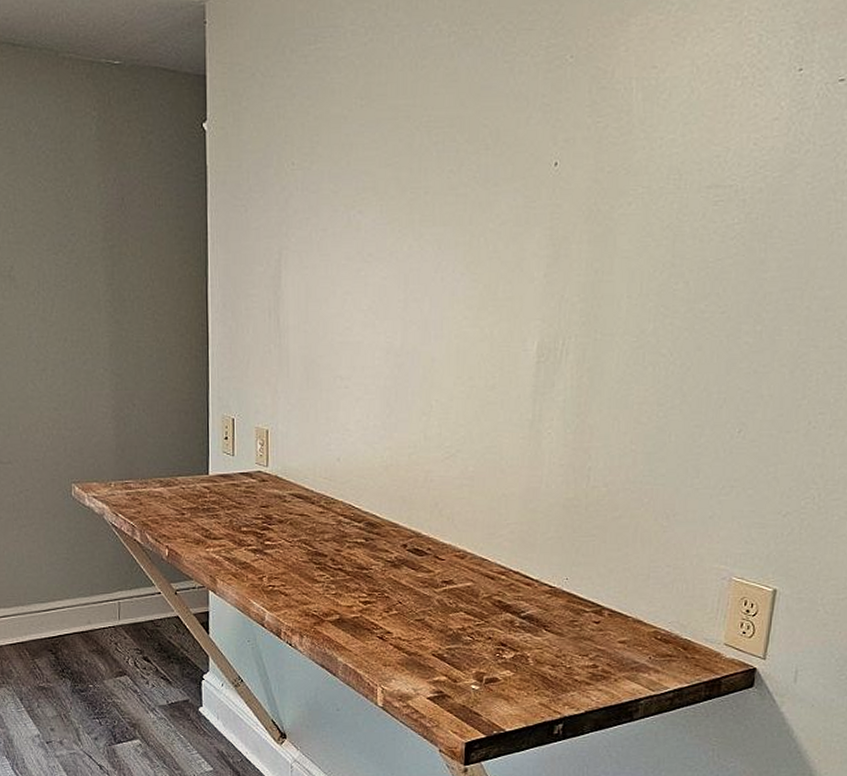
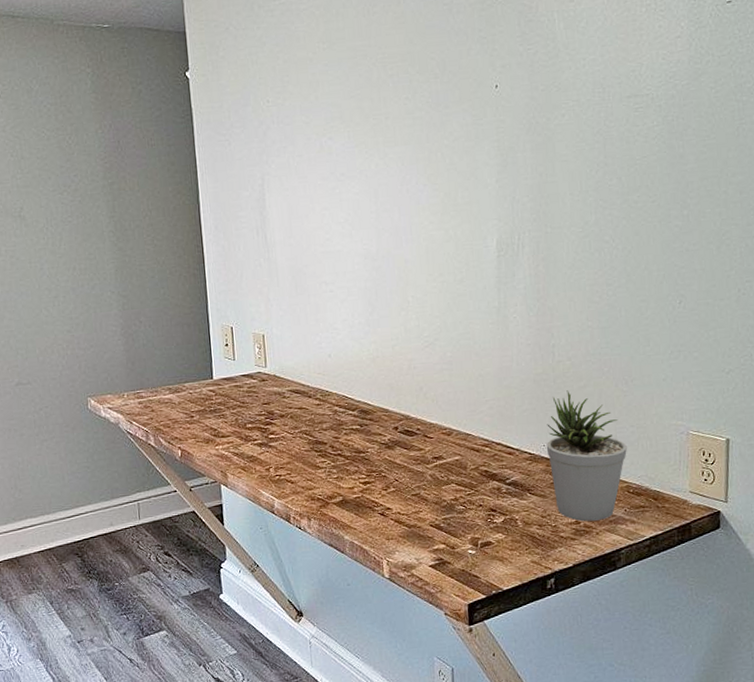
potted plant: none [569,520,661,667] -> present [546,390,628,522]

